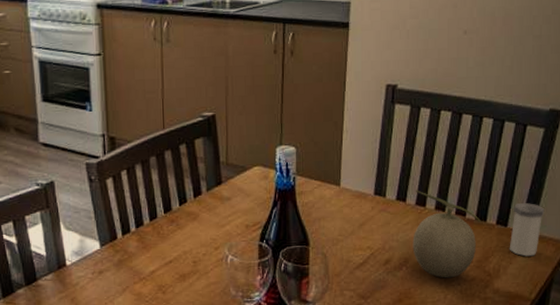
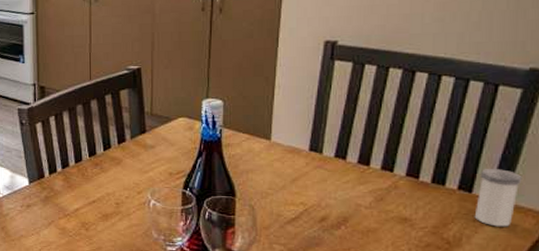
fruit: present [412,190,481,278] -> none [353,148,438,242]

